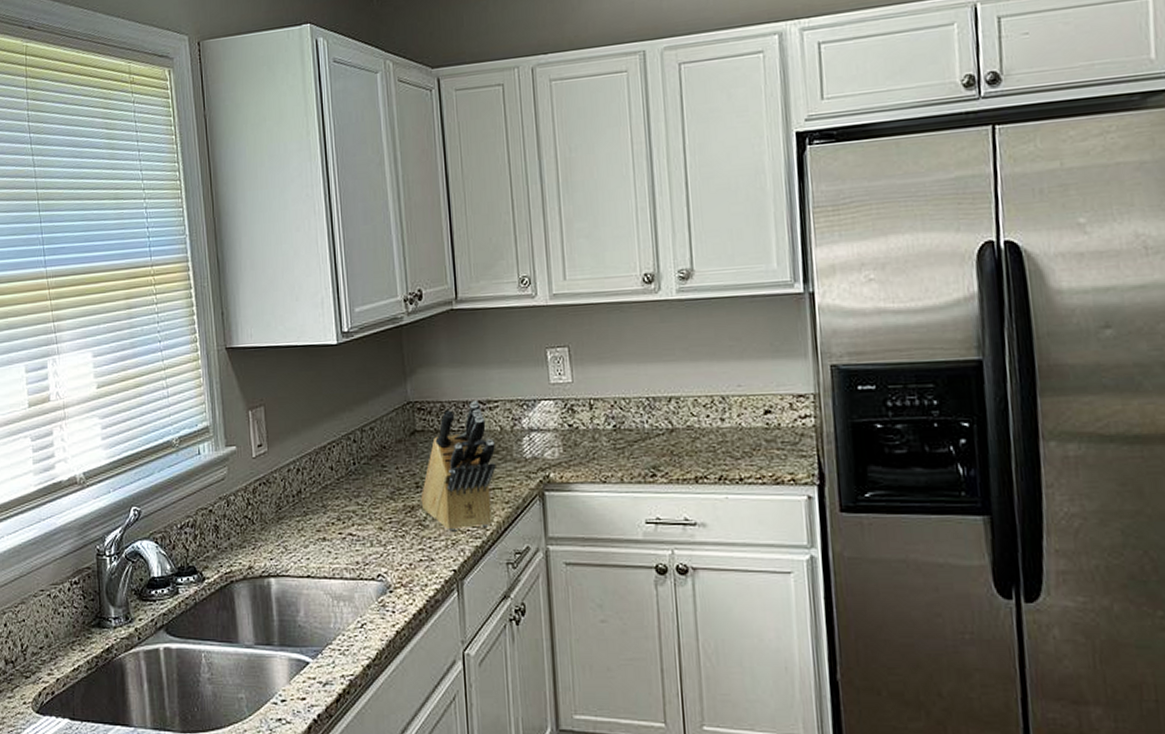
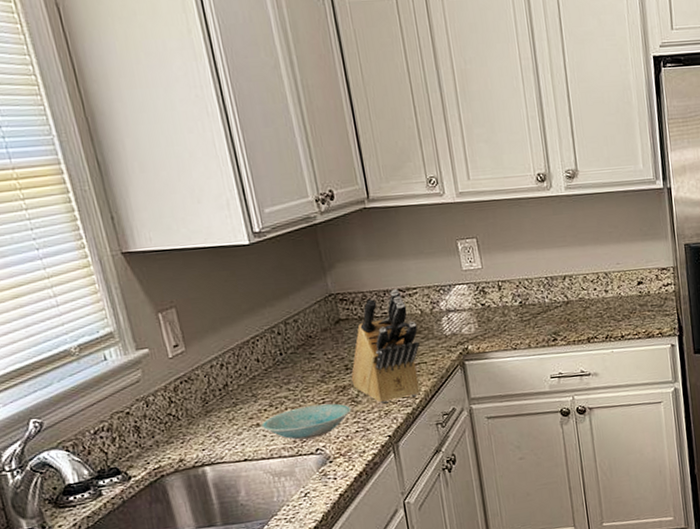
bowl: none [327,524,418,562] -> present [261,403,352,440]

